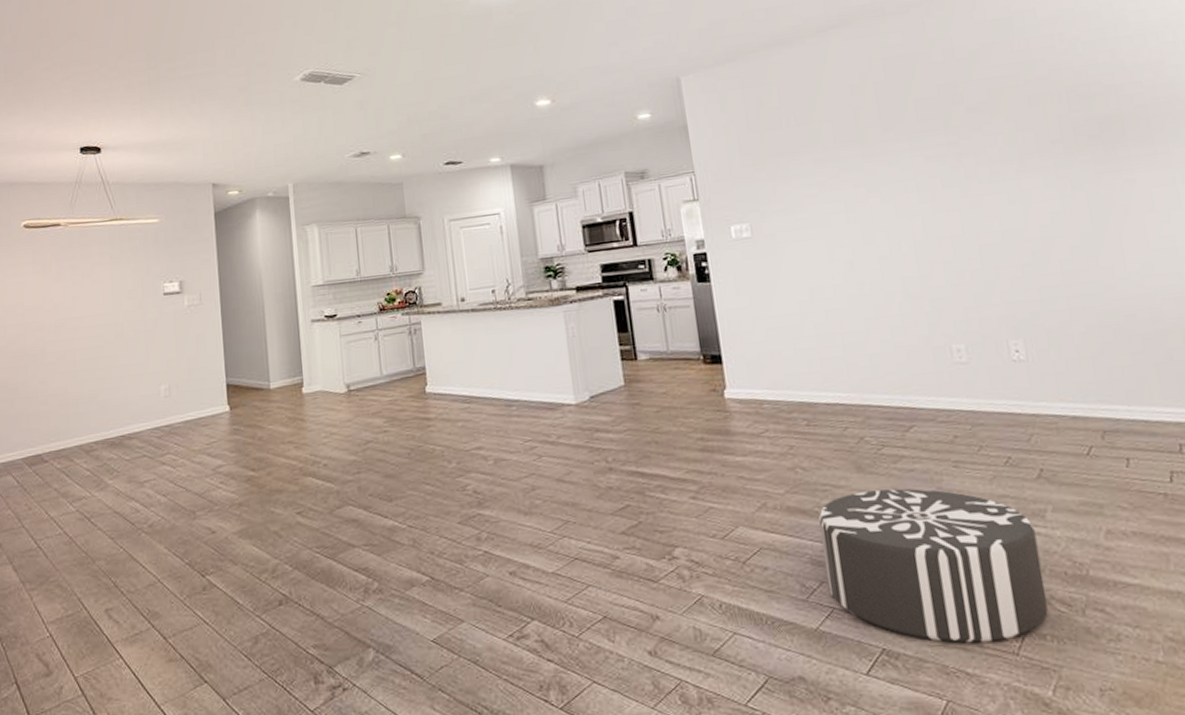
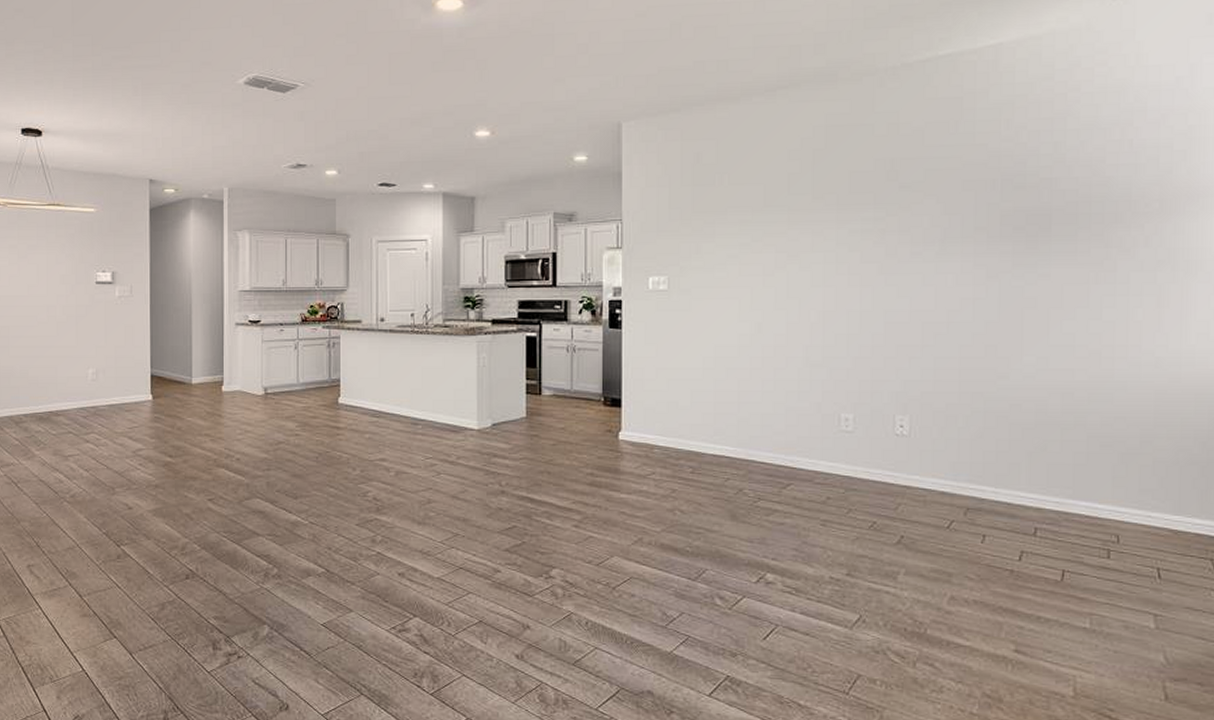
pouf: present [818,488,1048,644] -> none [687,538,885,681]

